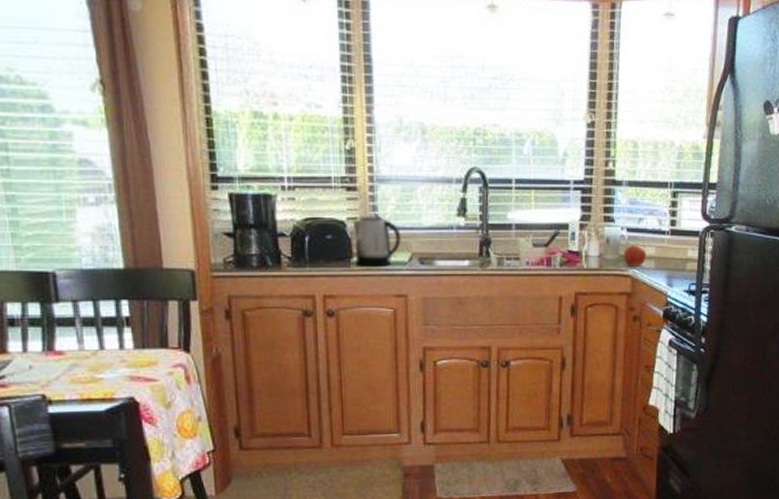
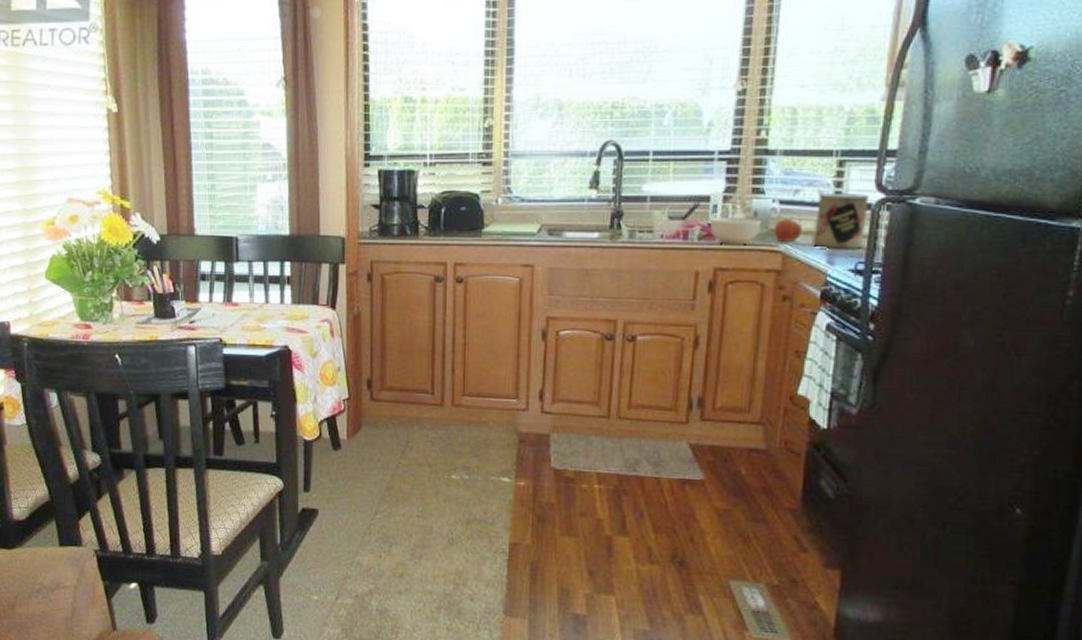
kettle: present [352,215,401,268] -> none [485,188,532,238]
bowl: none [570,243,613,271] -> present [710,216,761,246]
tin can: none [655,222,697,272] -> present [812,194,869,249]

